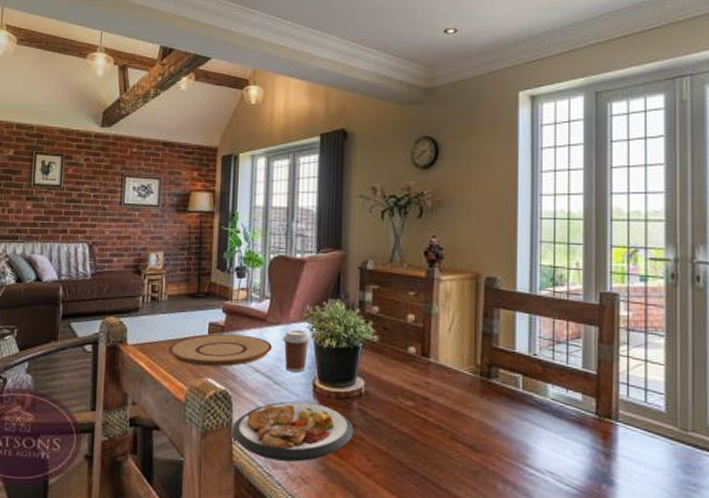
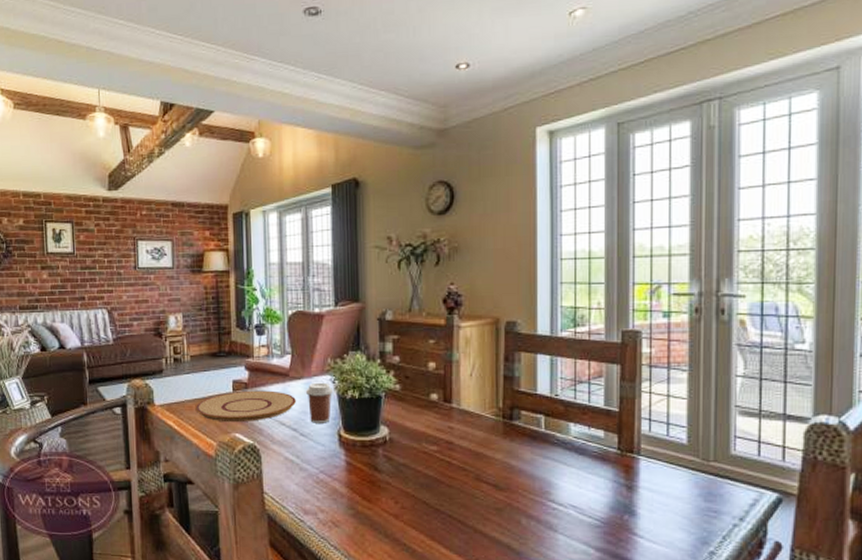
plate: present [231,401,354,462] -> none [262,452,380,507]

